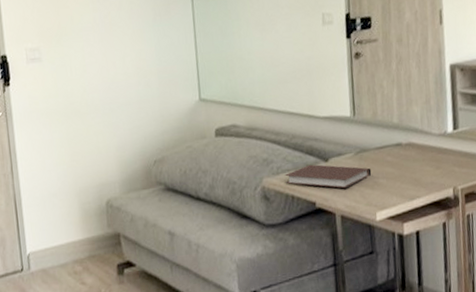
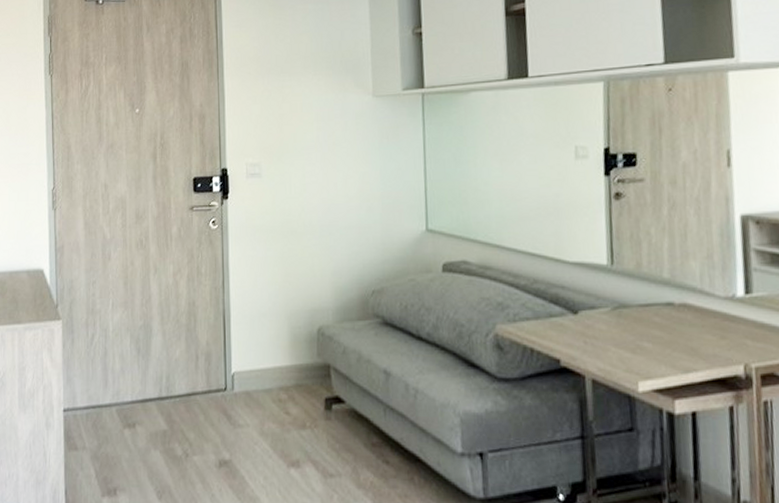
notebook: present [284,164,372,189] -> none [522,315,634,348]

